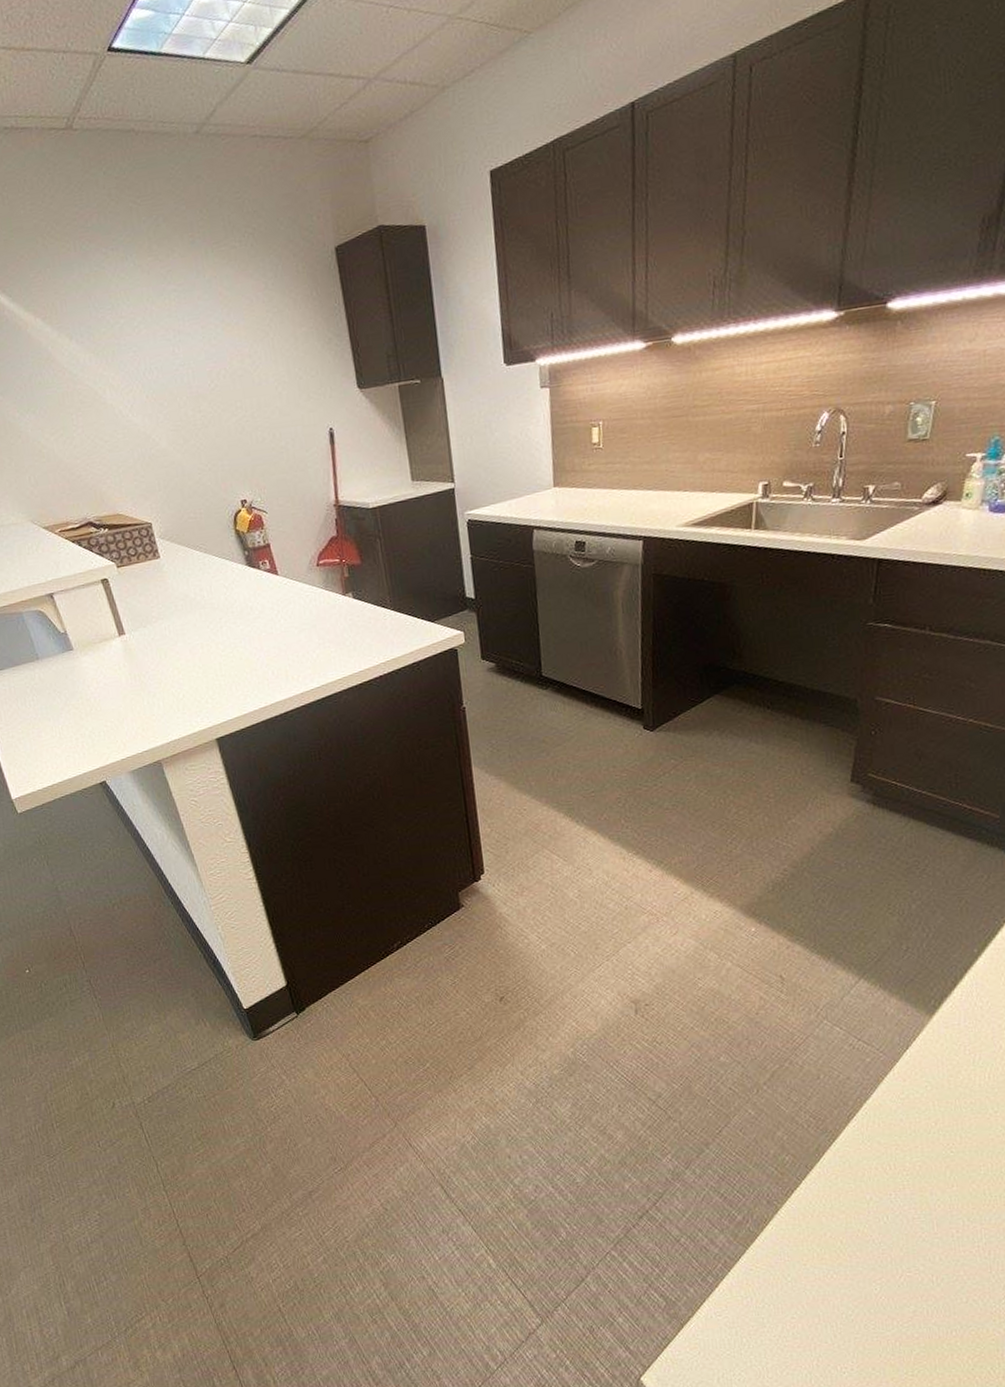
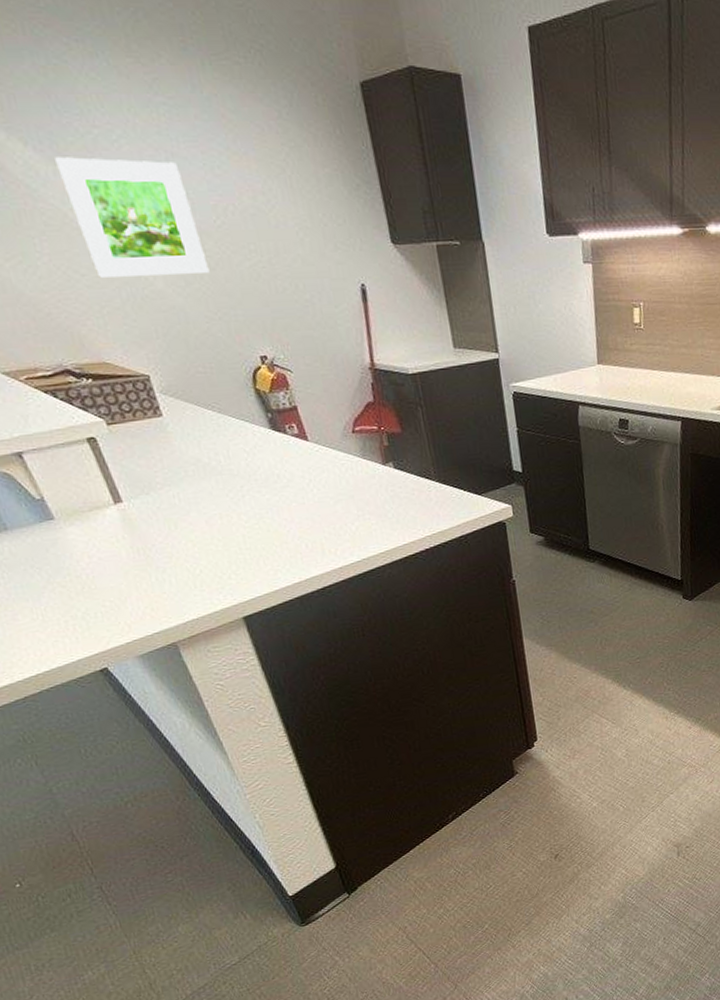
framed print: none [91,338,203,442] -> present [55,157,210,278]

